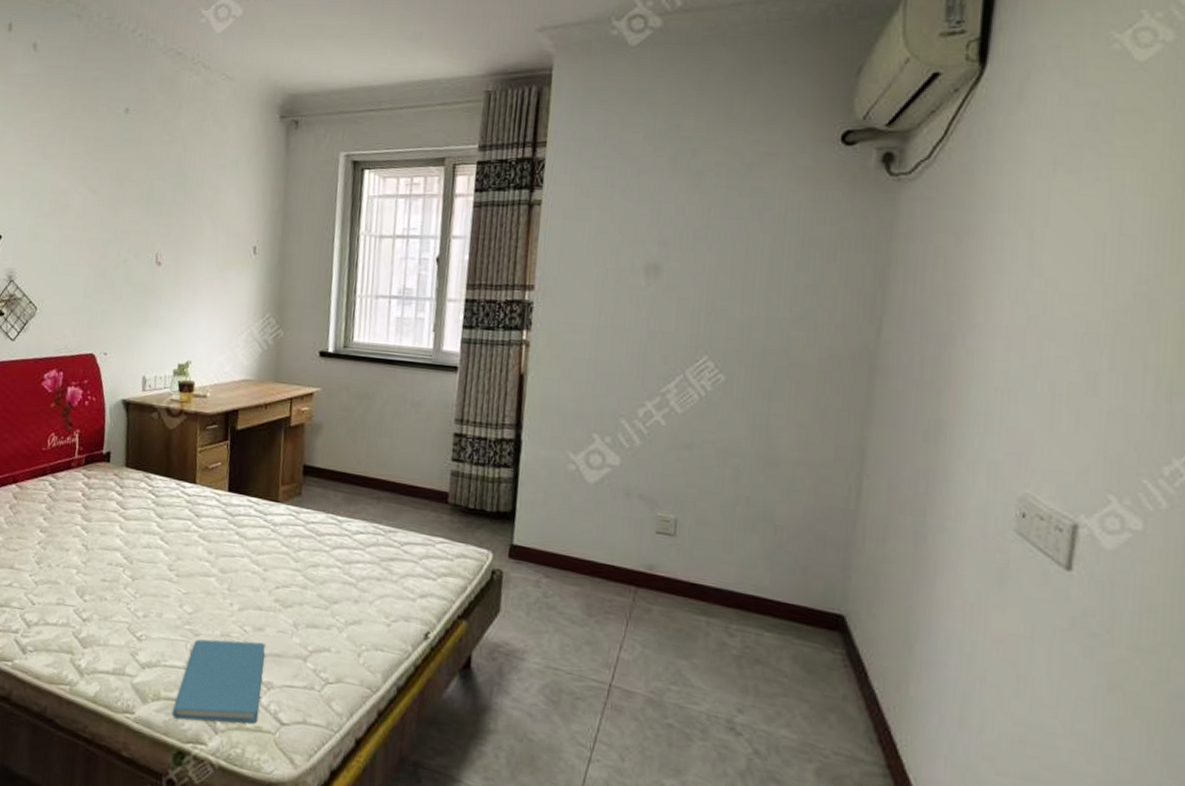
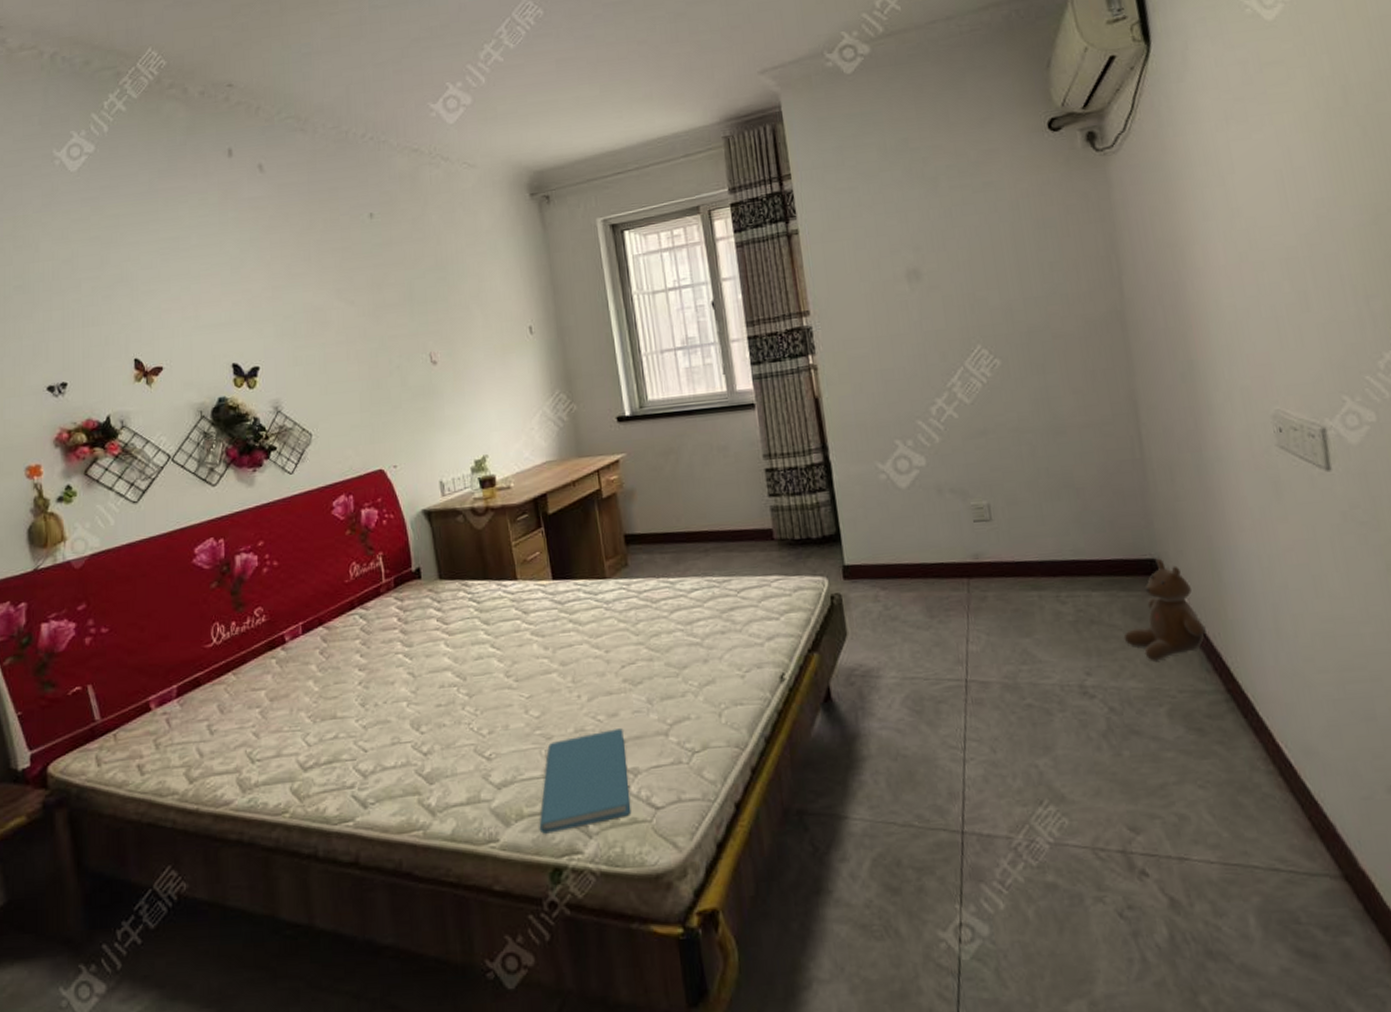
stuffed bear: none [787,615,879,718] -> present [1123,558,1205,662]

